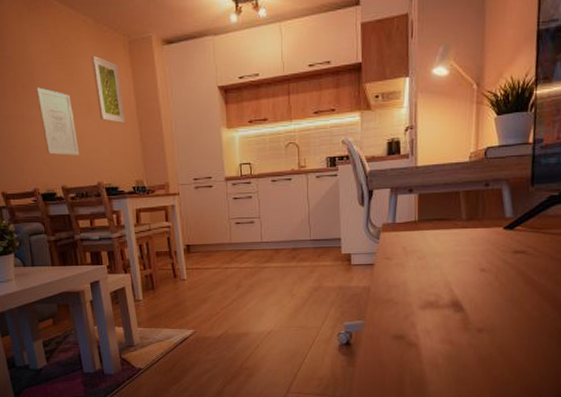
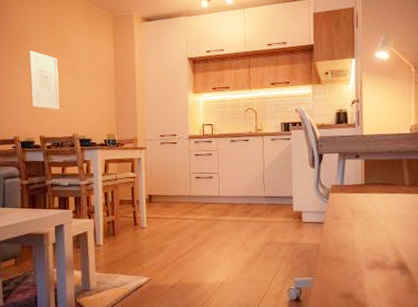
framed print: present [91,55,126,124] -> none [80,27,104,85]

